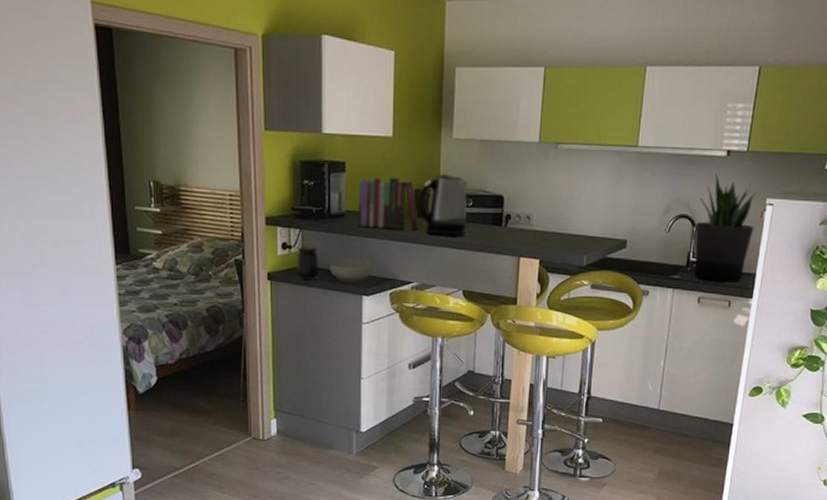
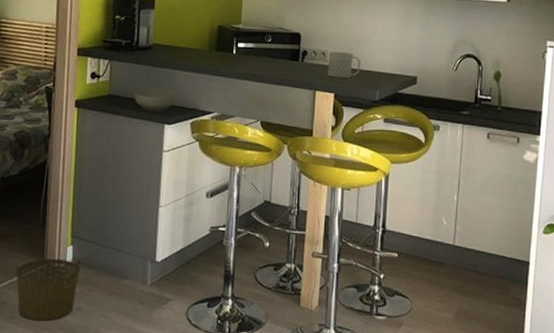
basket: none [221,431,286,490] -> present [15,258,81,322]
jar: present [295,245,320,279] -> none [102,75,126,107]
books: present [358,177,420,231] -> none [164,14,222,64]
kettle: present [417,173,467,237] -> none [220,12,267,71]
mug: none [532,214,568,243] -> present [327,51,361,79]
planter: present [693,174,757,282] -> none [481,18,538,119]

